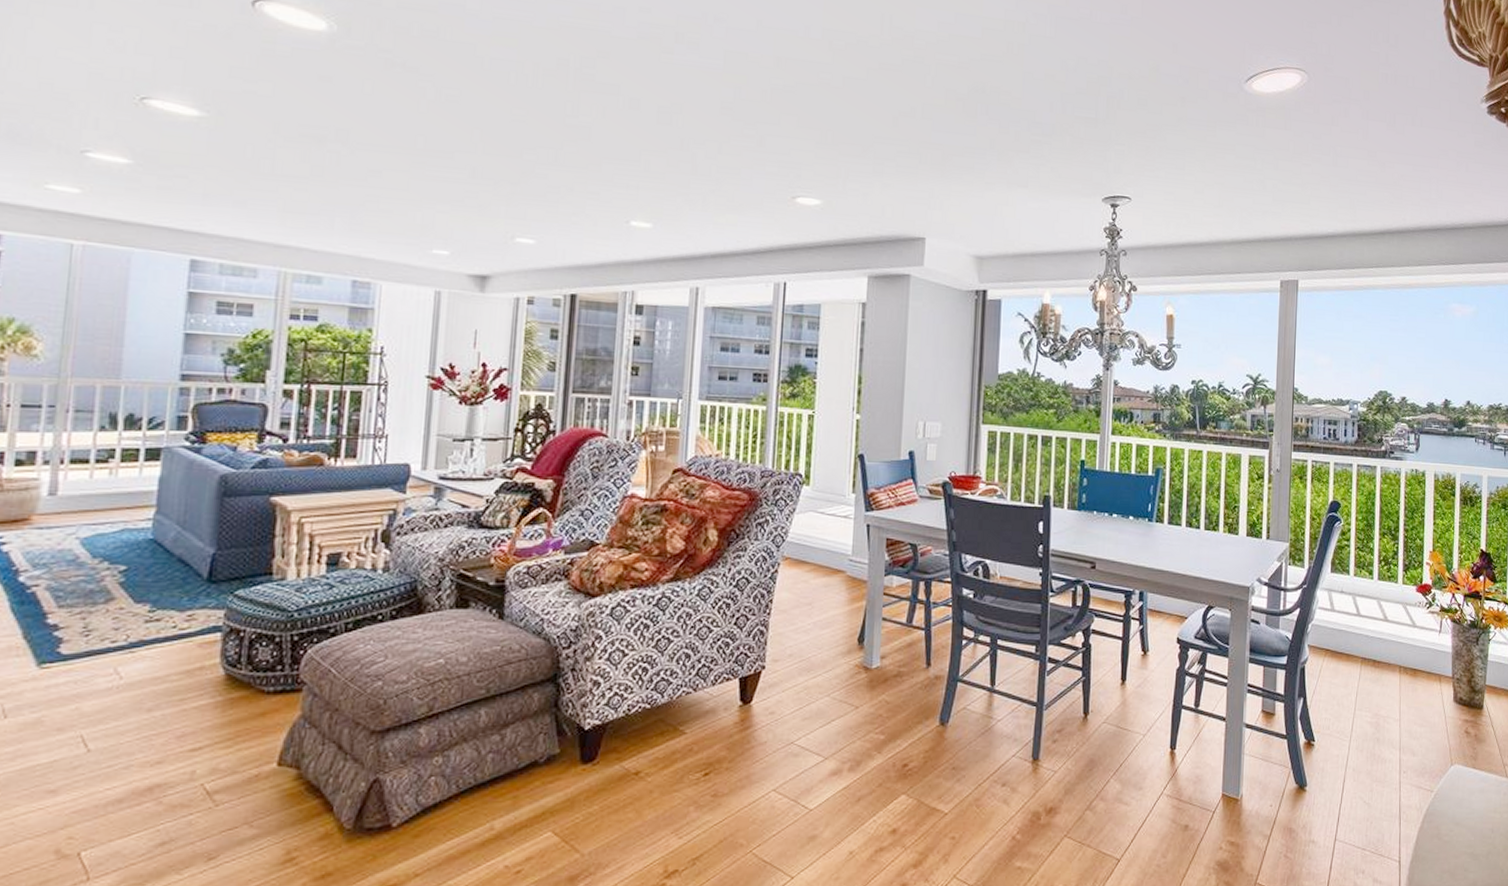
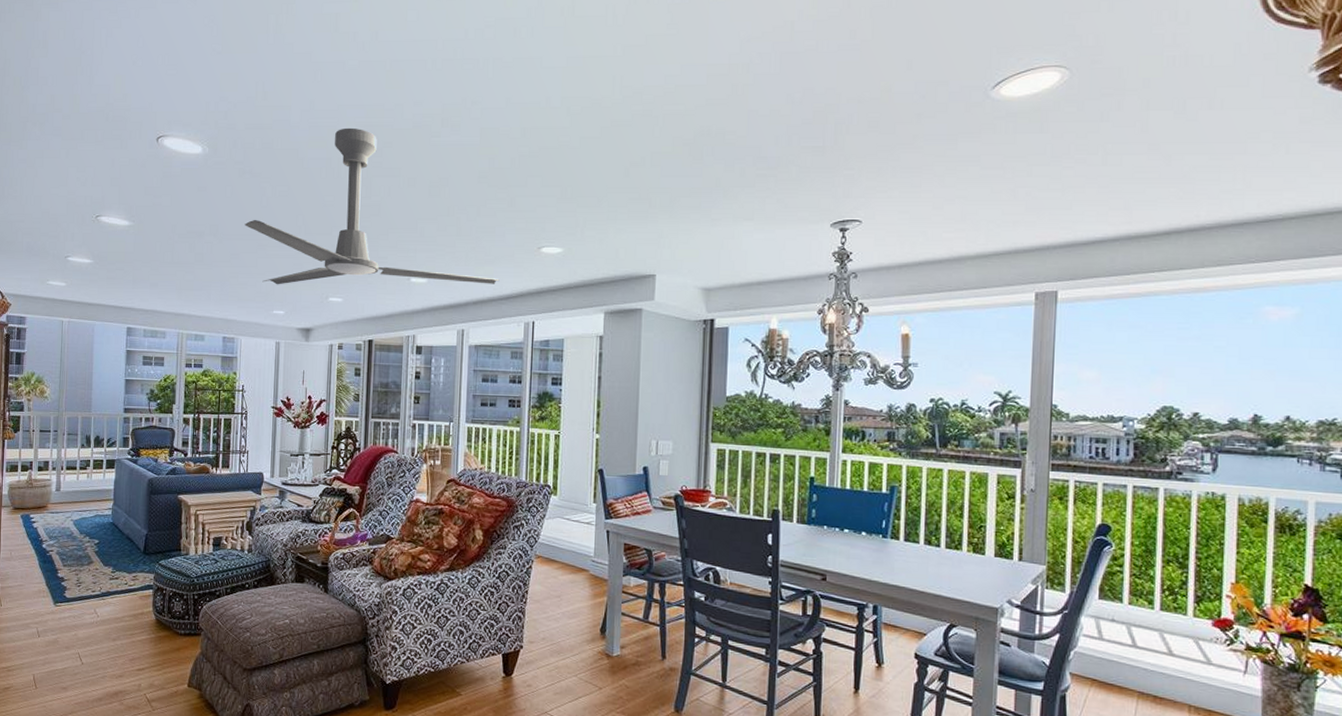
ceiling fan: none [391,26,745,236] -> present [244,127,500,285]

